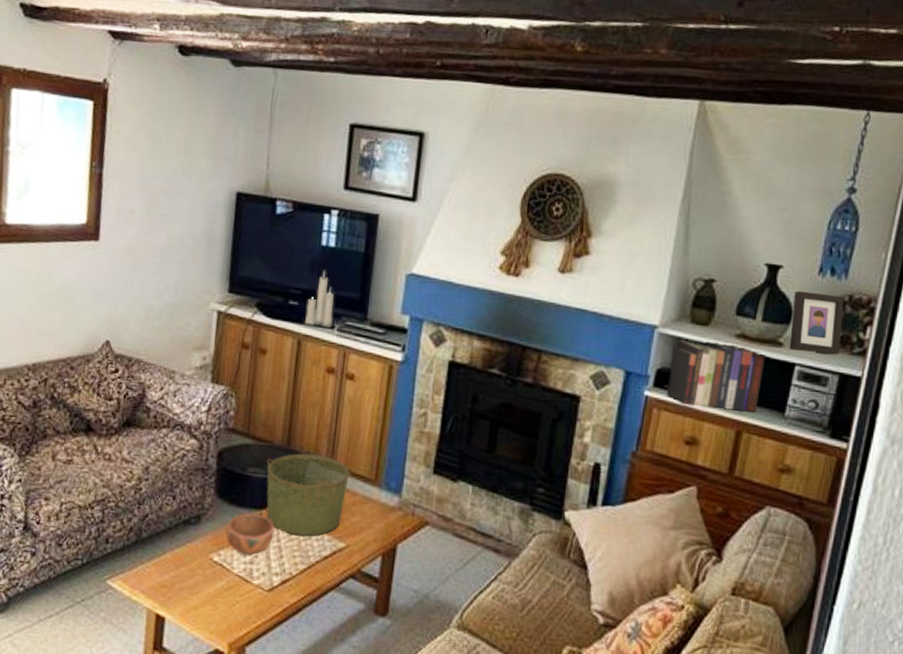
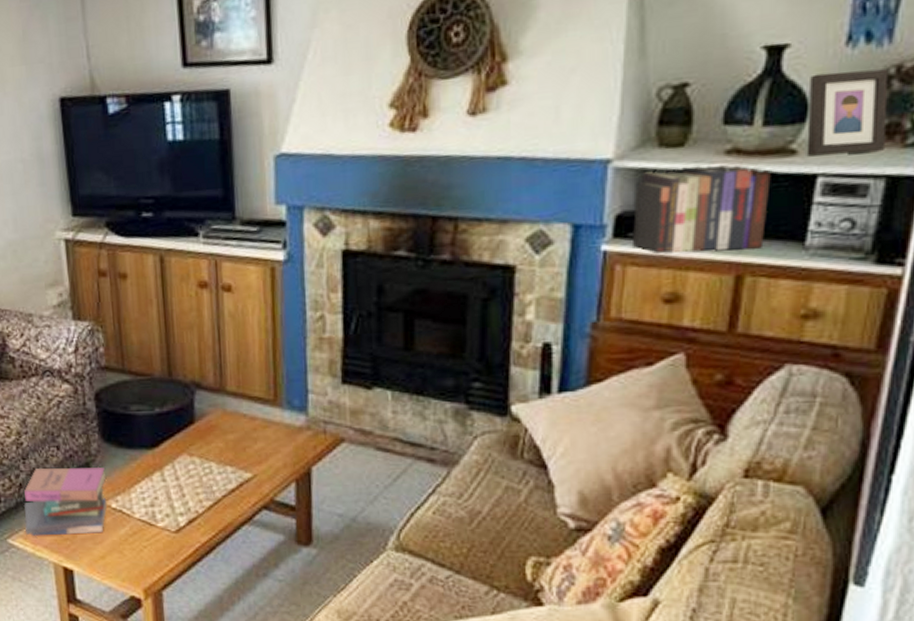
books: none [126,515,214,584] -> present [23,466,108,536]
bowl: present [226,512,275,555] -> none [119,453,171,498]
basket: present [266,453,351,537] -> none [149,380,246,472]
candle: present [304,272,334,328] -> none [162,171,197,238]

